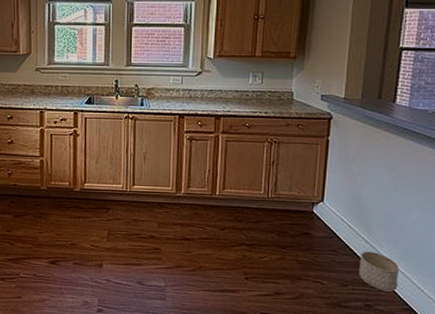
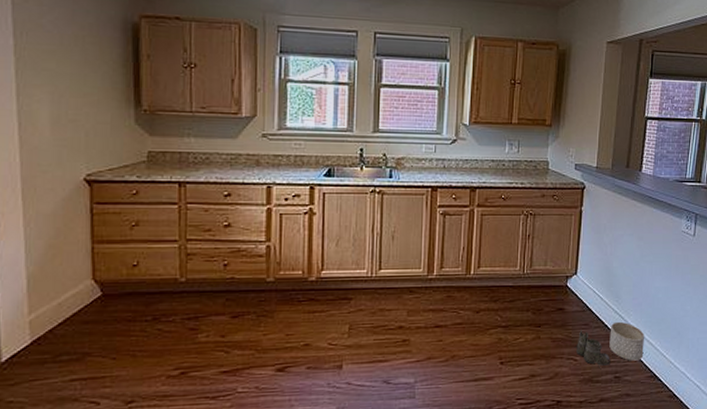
boots: none [322,255,360,295] -> present [575,330,610,368]

